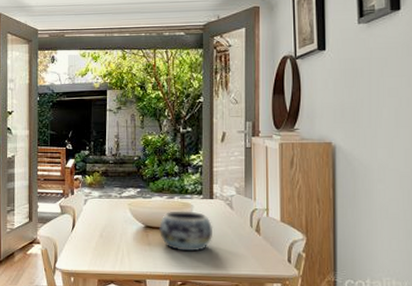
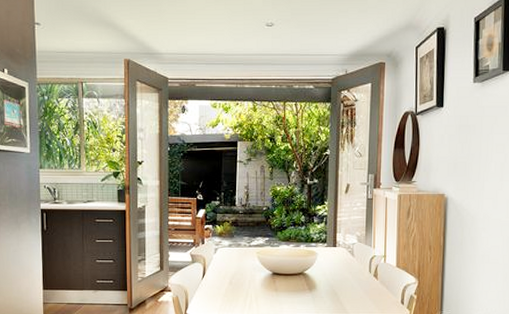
decorative bowl: present [159,211,214,252] -> none [286,258,336,296]

